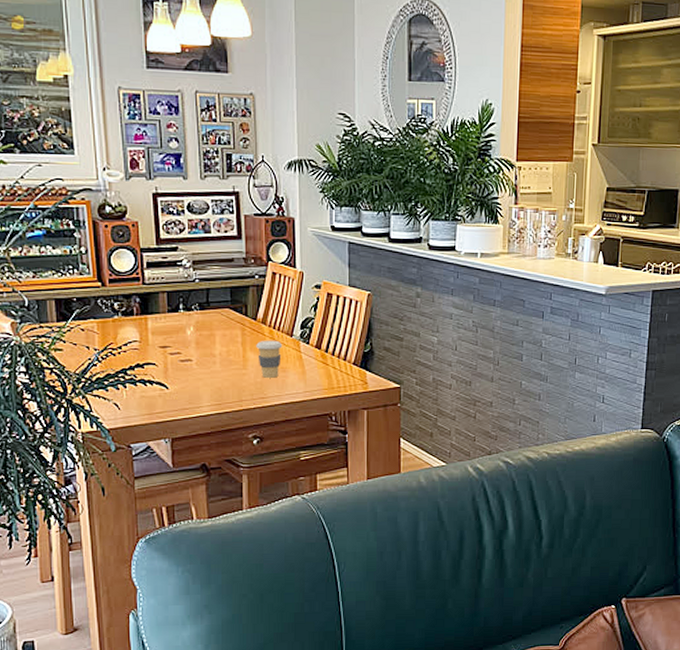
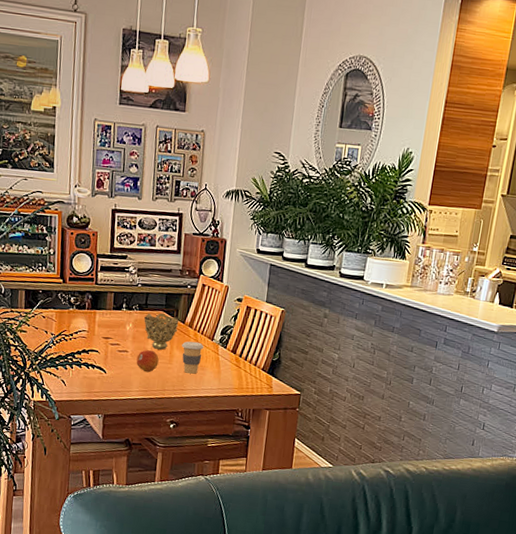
fruit: none [203,356,231,383] -> present [136,350,159,373]
decorative bowl: none [207,311,250,354] -> present [144,313,179,350]

